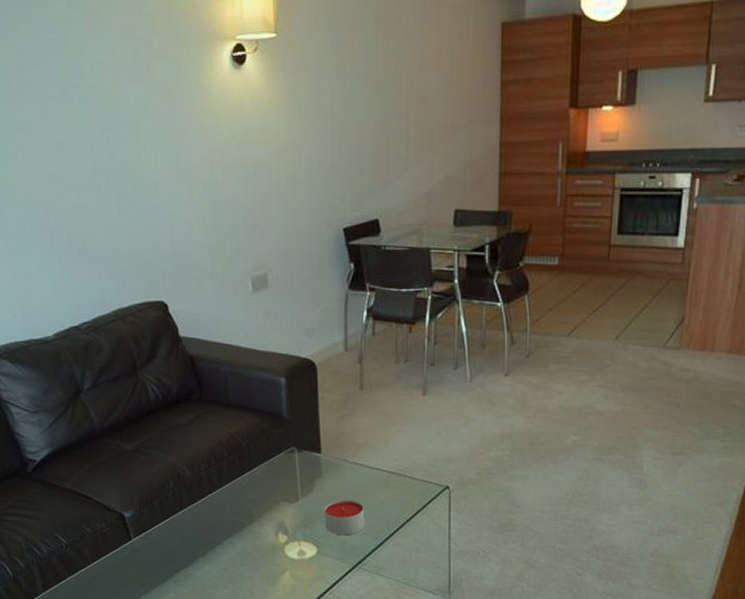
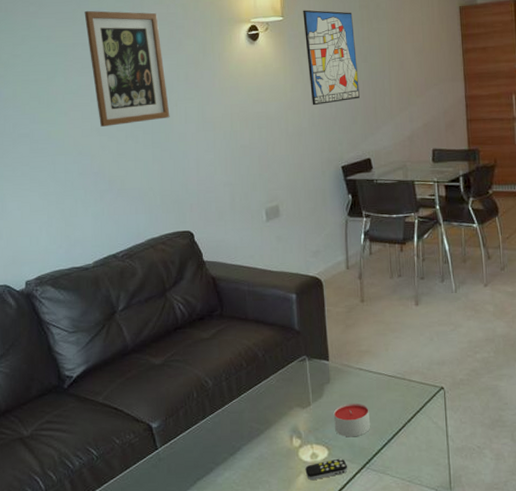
wall art: none [29,20,138,172] -> present [84,10,170,127]
remote control: none [291,557,338,578] -> present [305,458,348,481]
wall art: none [302,24,369,151] -> present [303,10,360,106]

